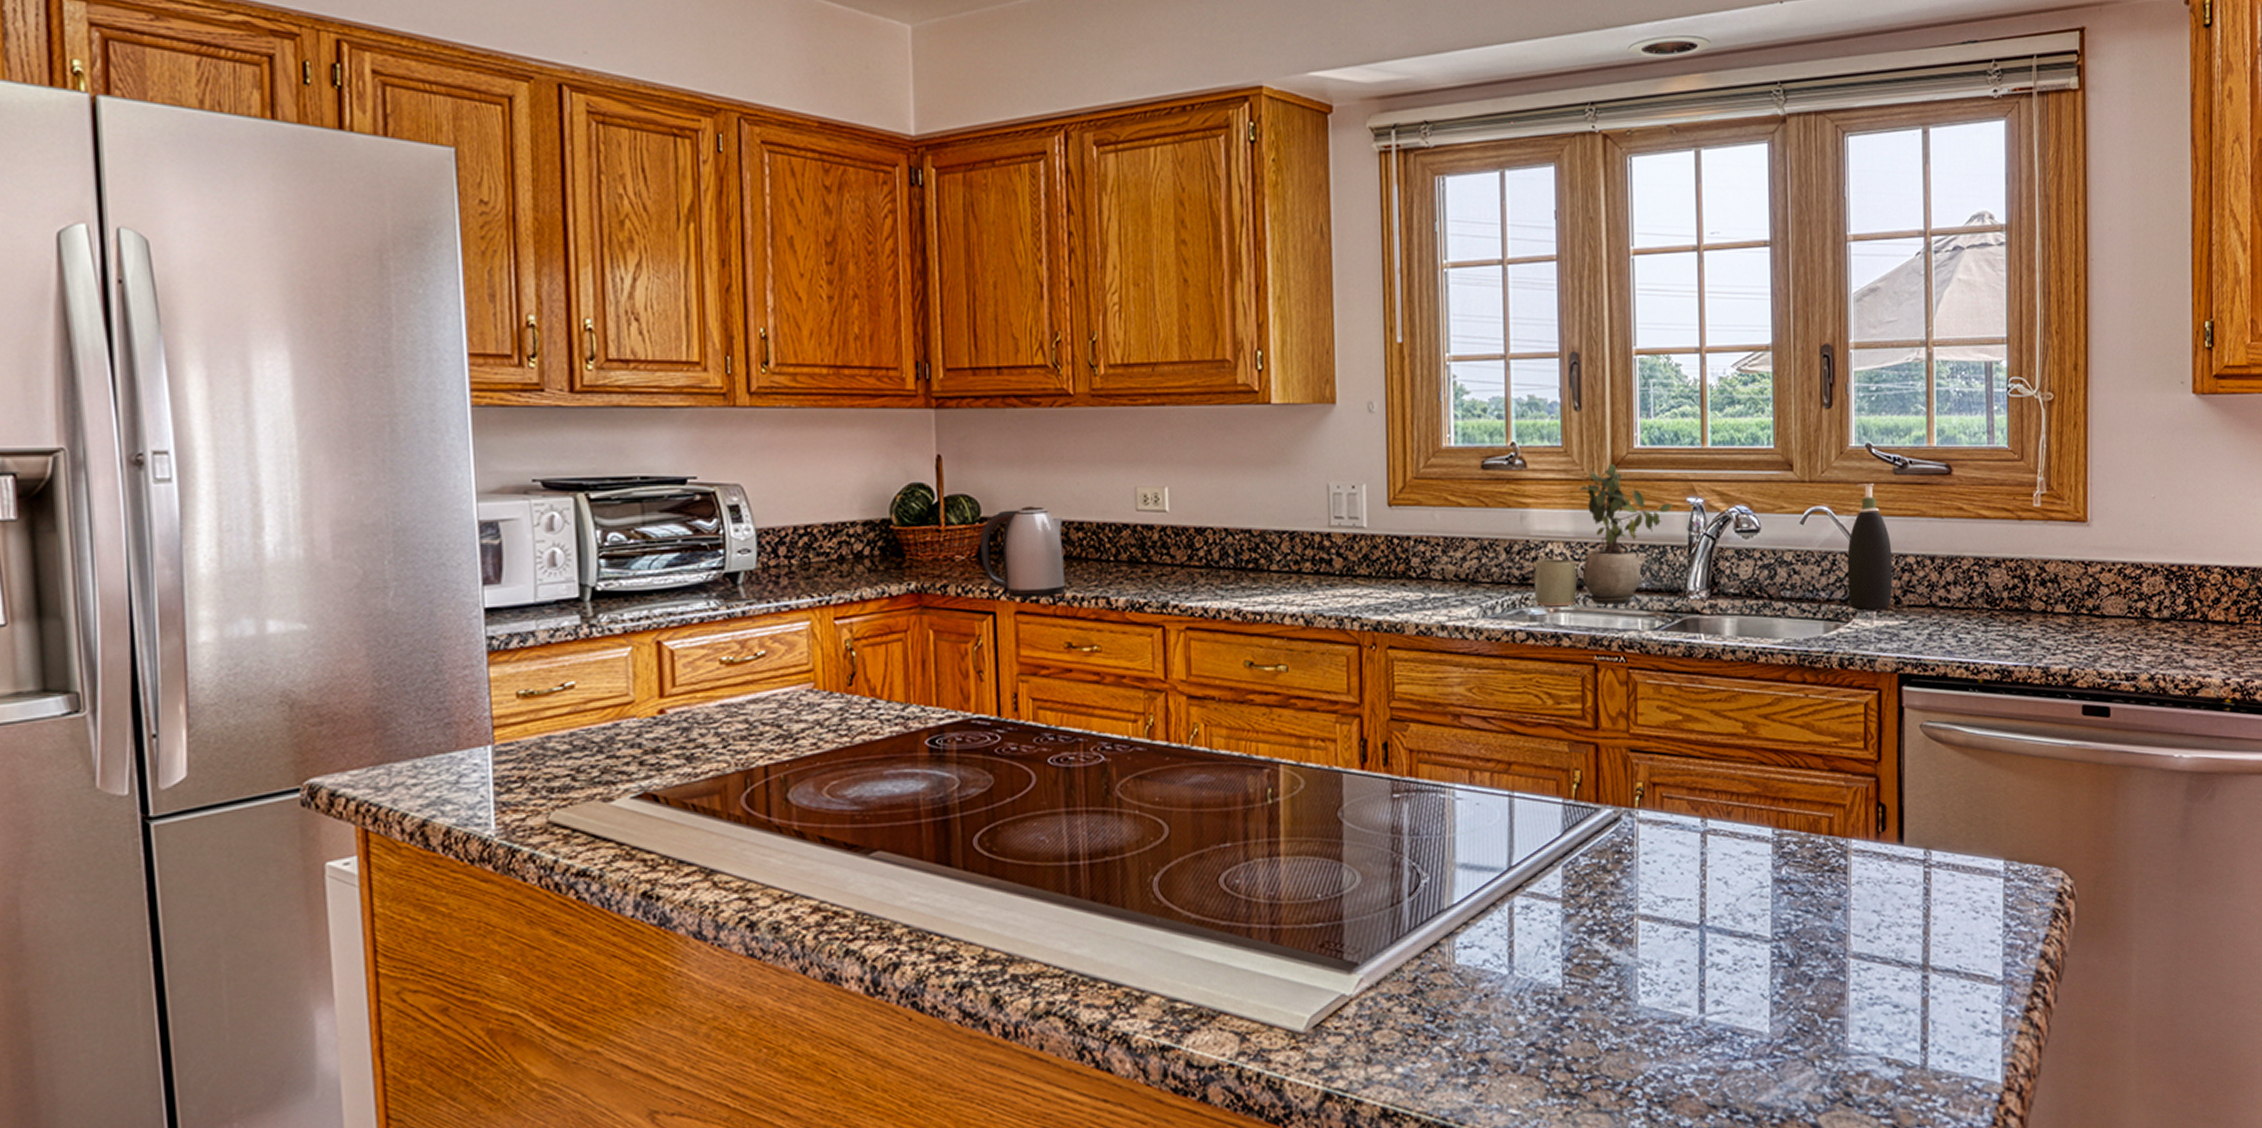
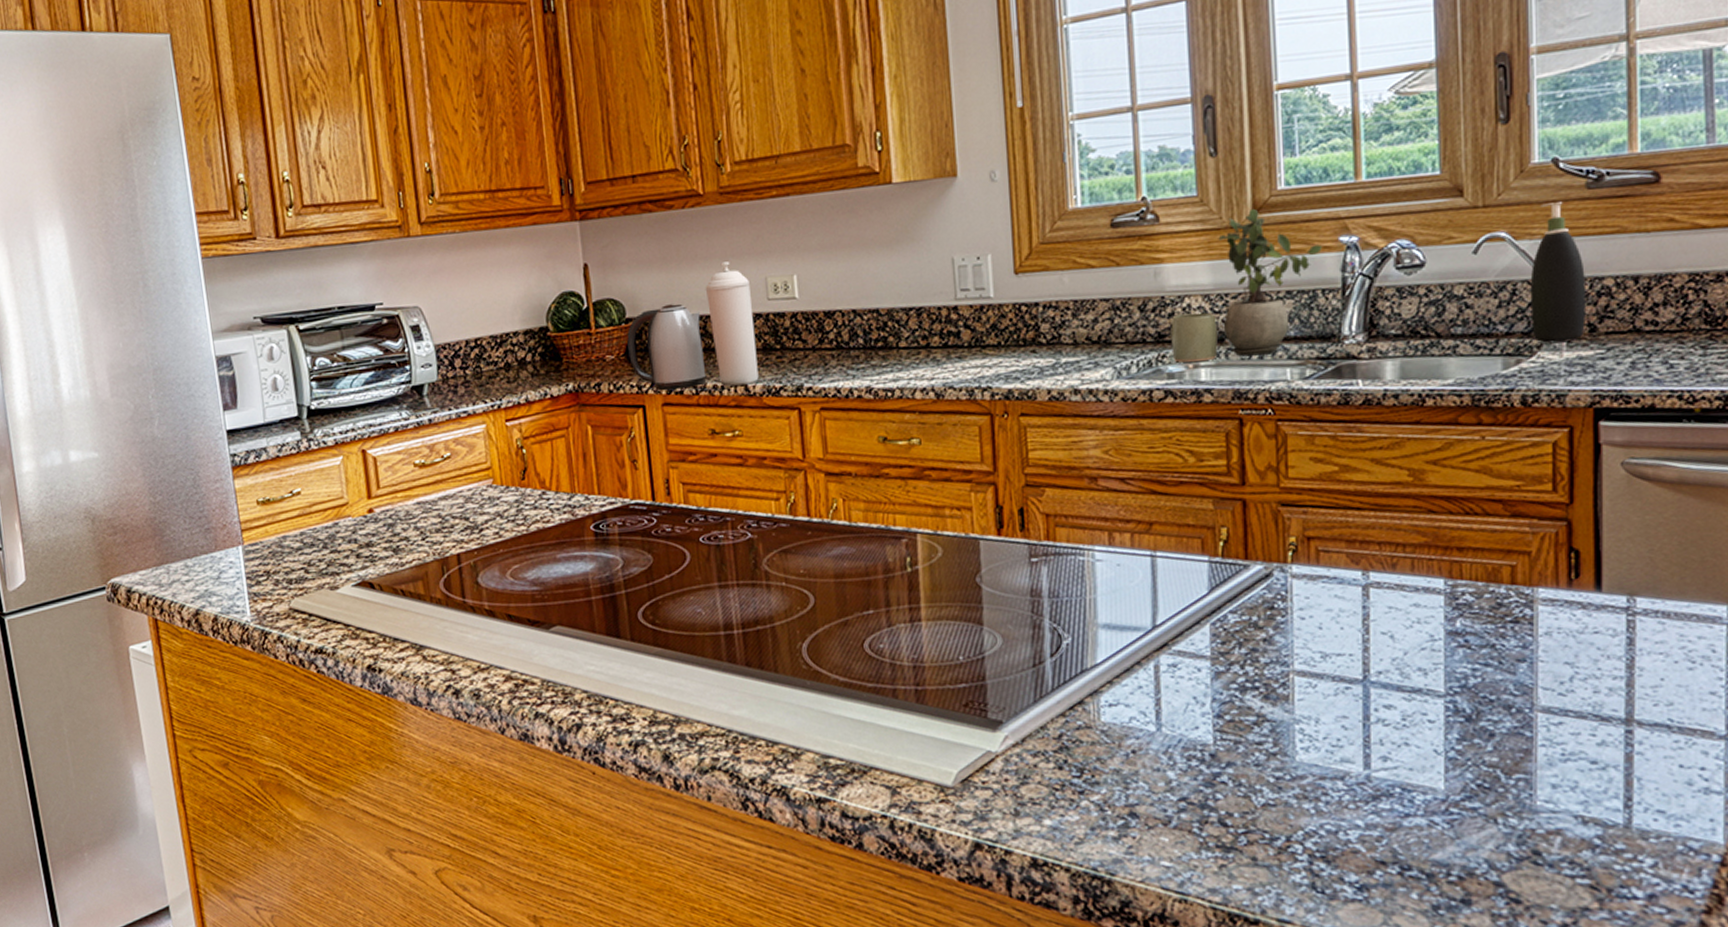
canister: none [1069,467,1122,598] -> present [705,262,759,387]

